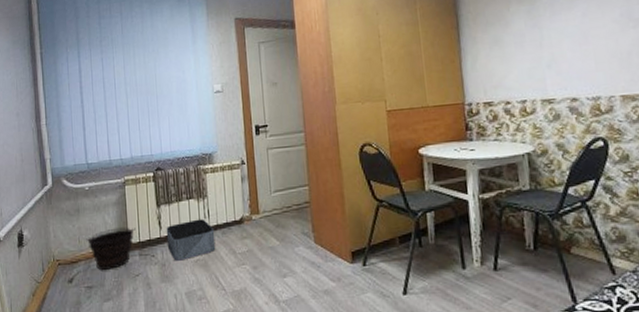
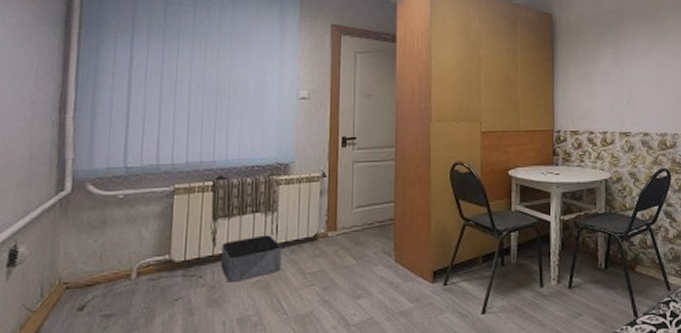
bucket: present [86,227,136,270] -> none [111,243,182,294]

